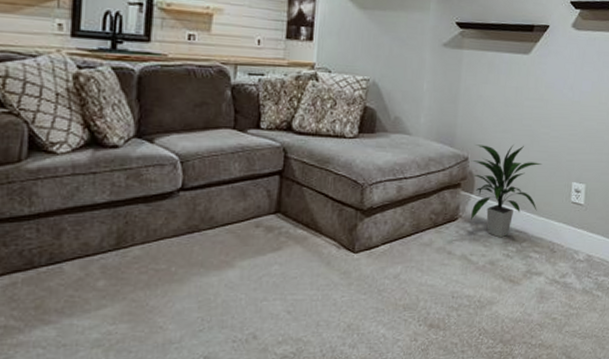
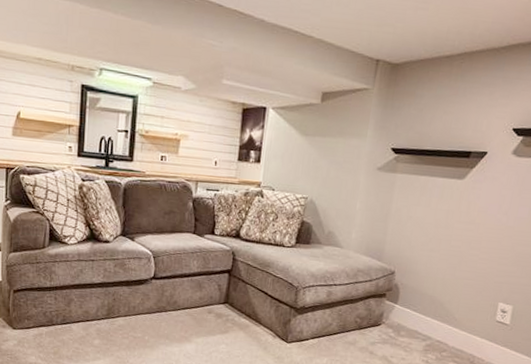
indoor plant: present [471,144,543,238] -> none [394,260,469,346]

